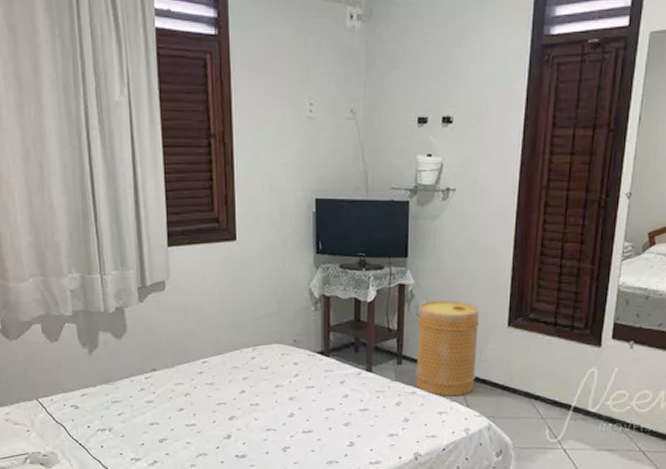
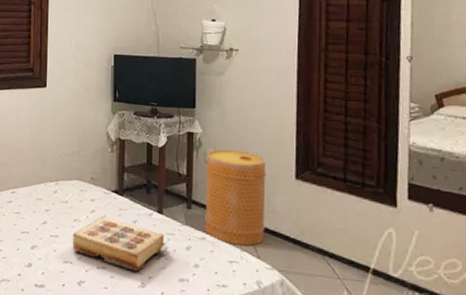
book: none [275,380,378,431] -> present [73,216,169,272]

